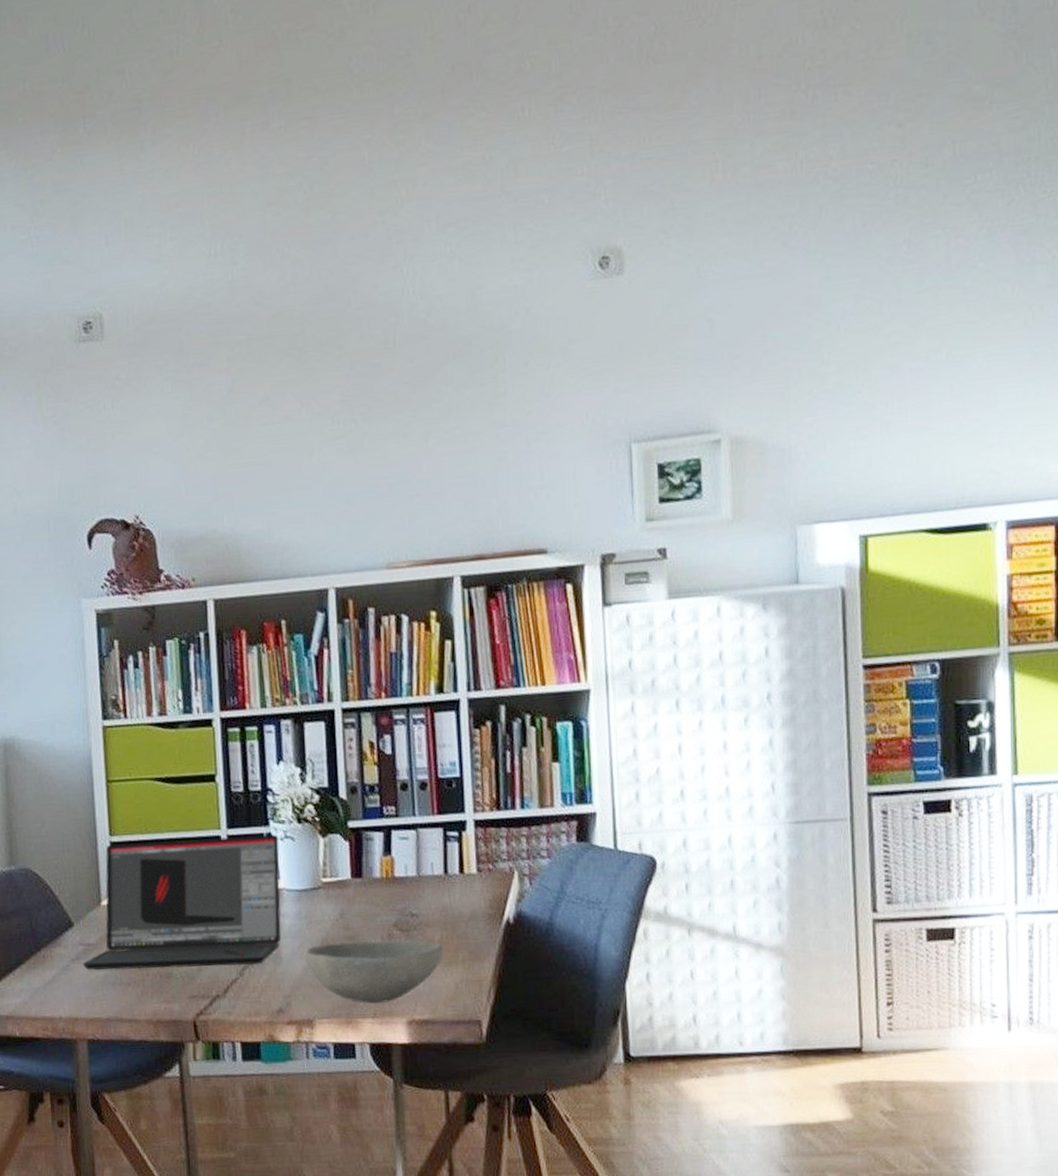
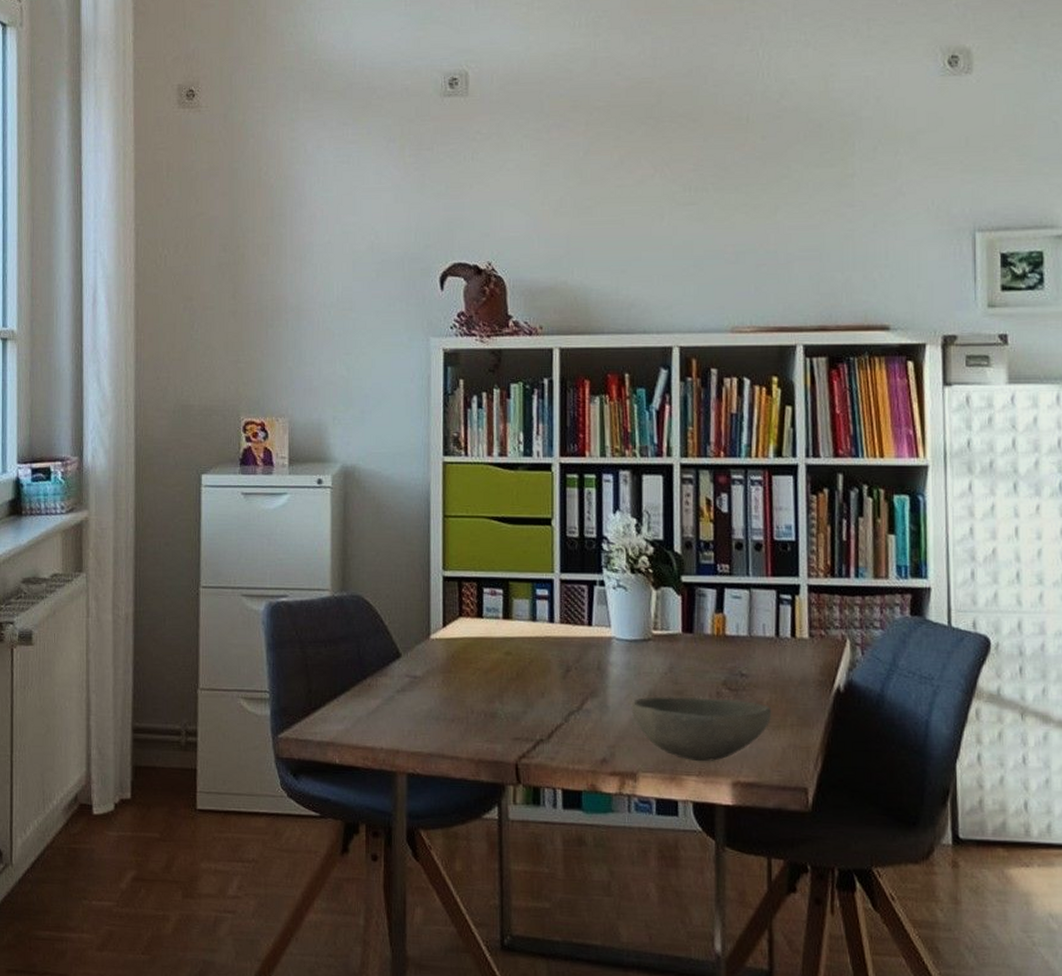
laptop: present [82,834,281,970] -> none [407,579,611,711]

